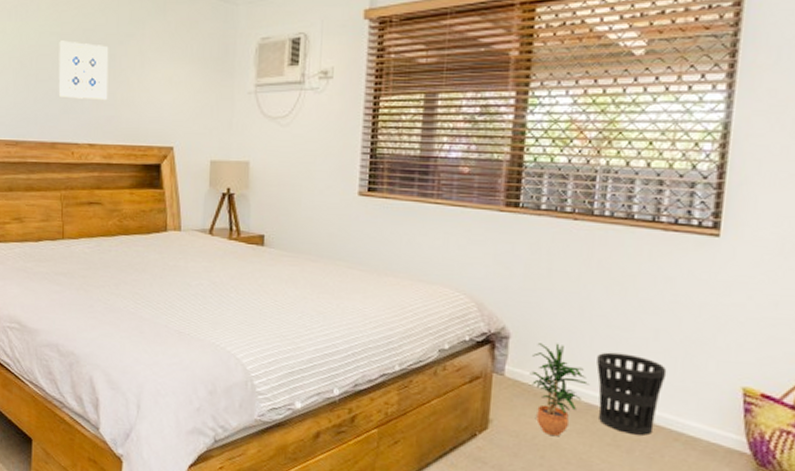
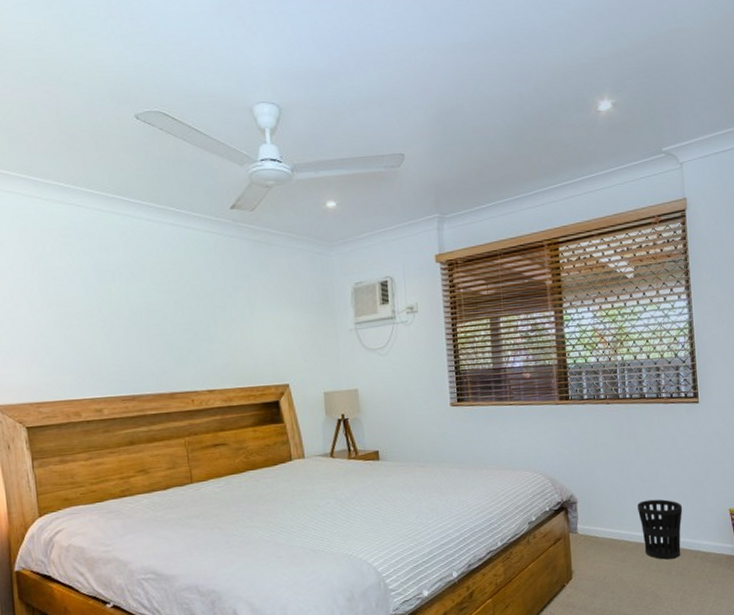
wall art: present [58,40,109,101] -> none [168,297,222,350]
potted plant: present [529,343,590,437] -> none [594,500,636,574]

